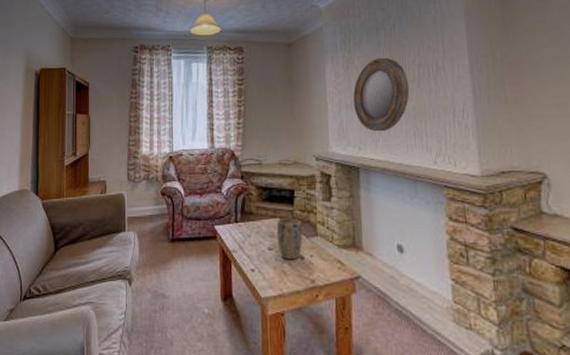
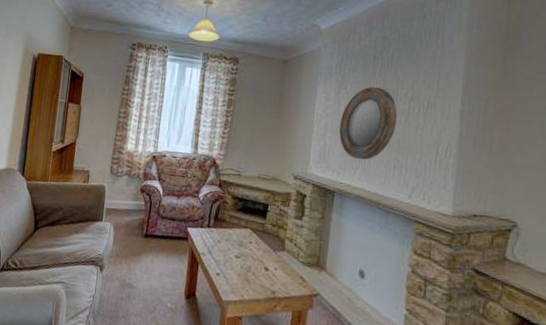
plant pot: present [276,218,302,260] -> none [245,229,271,270]

